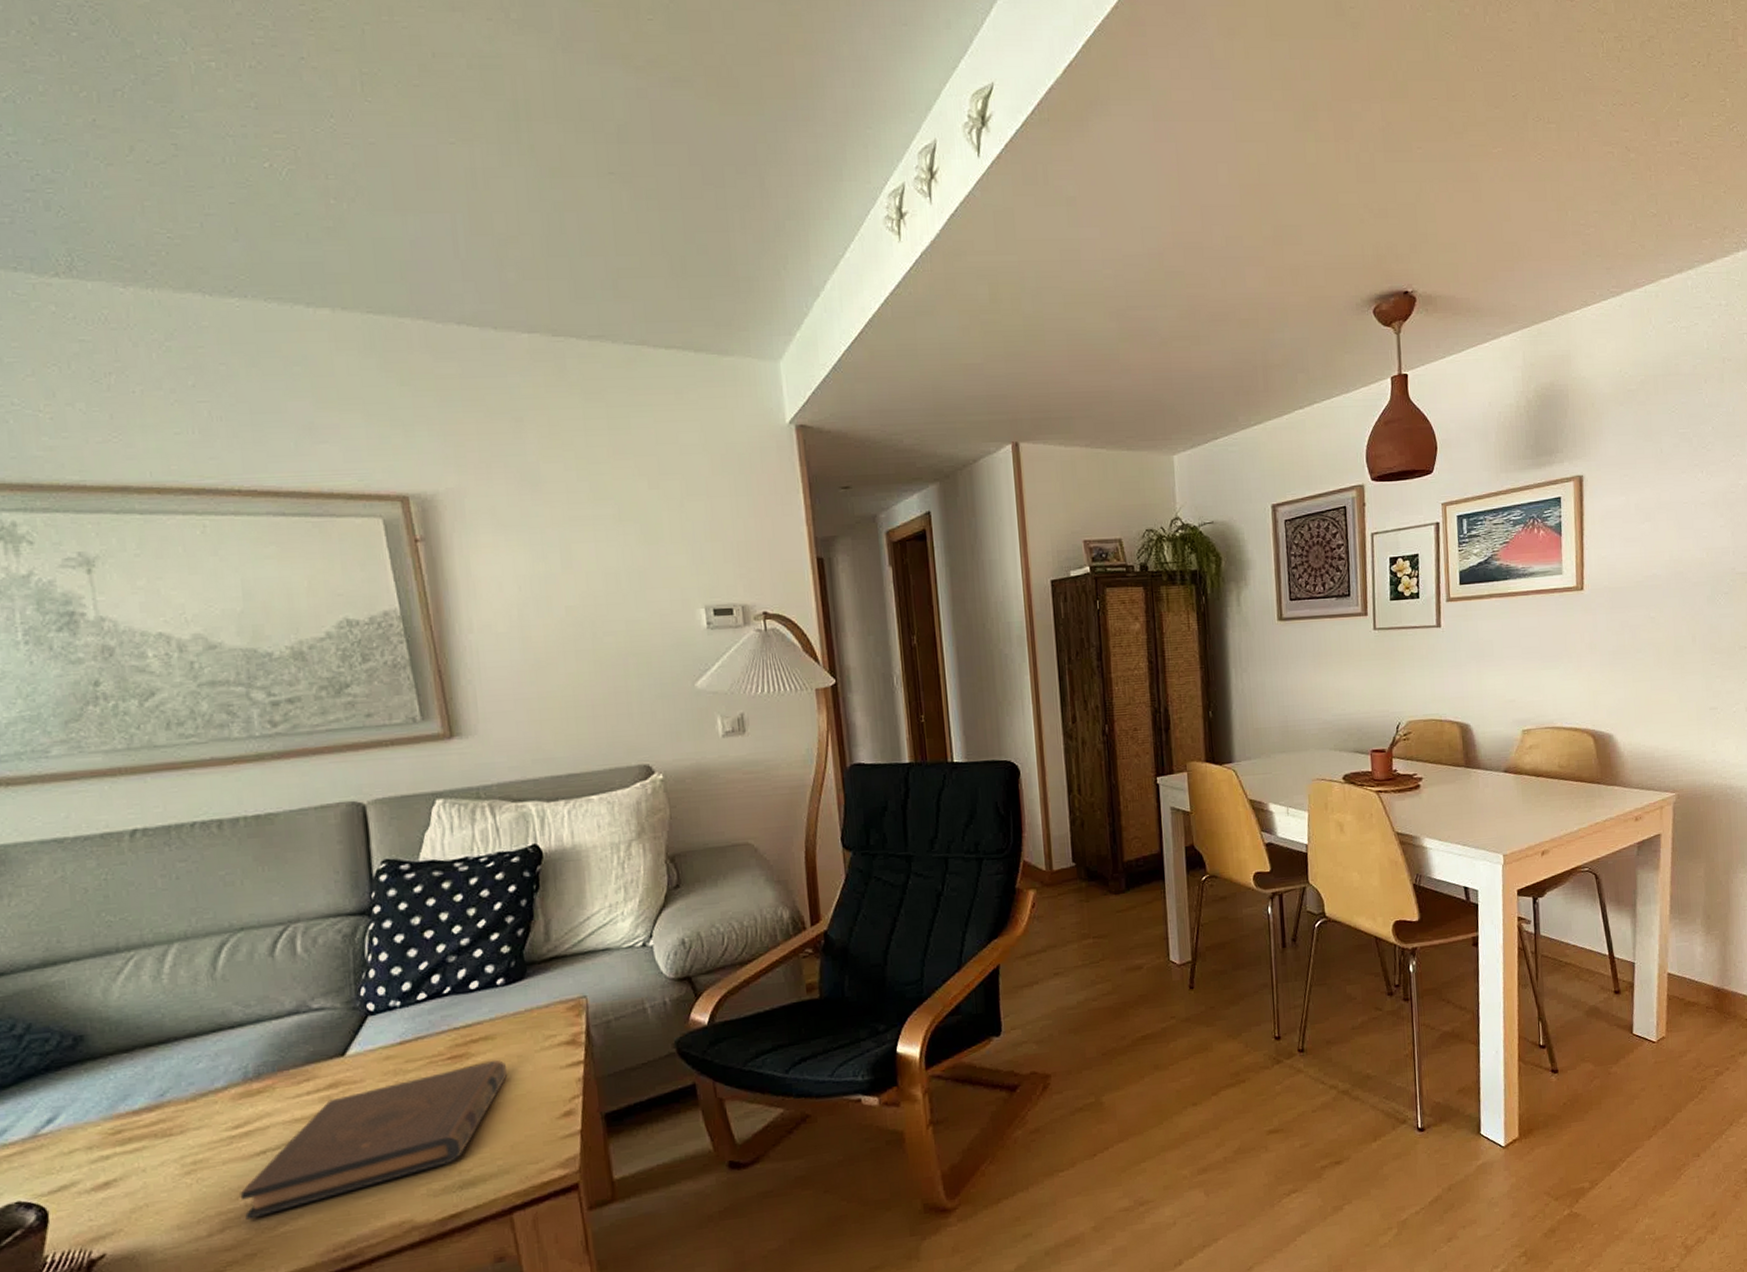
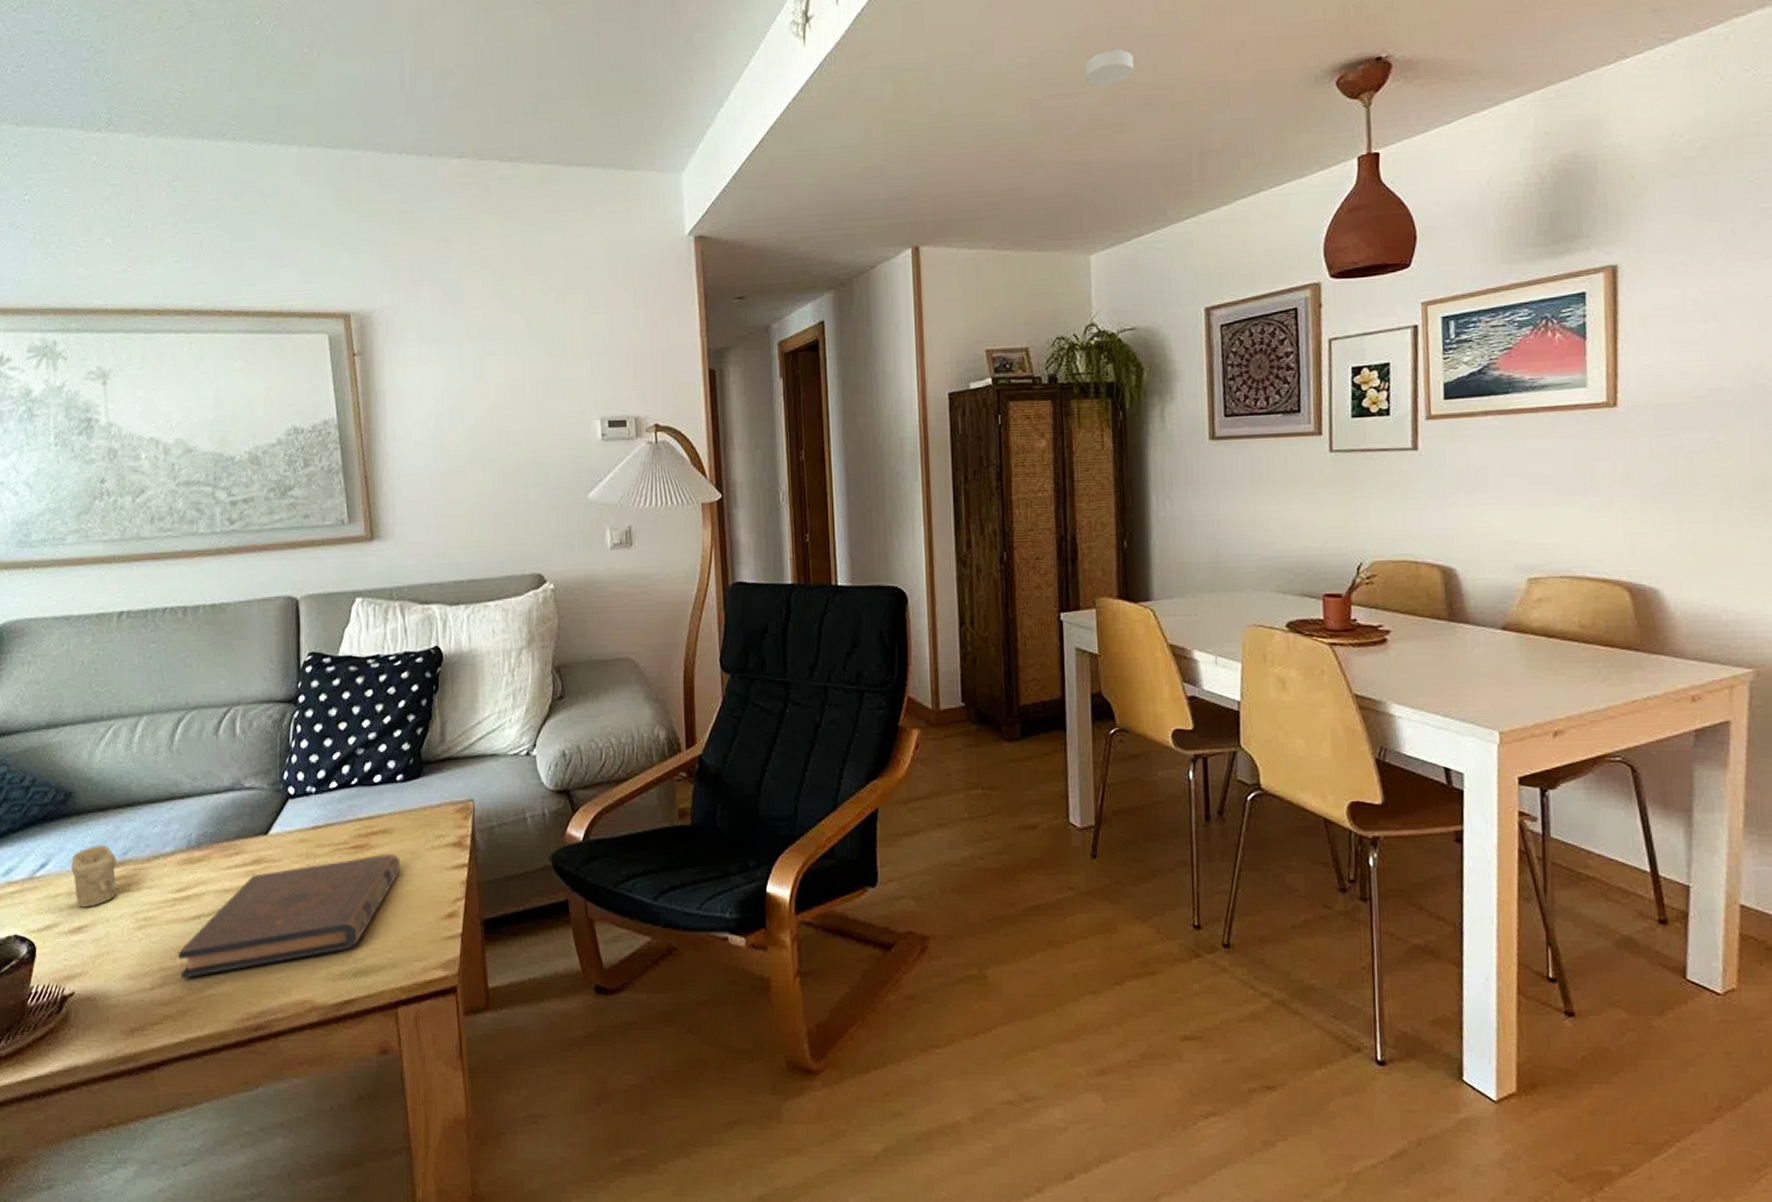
candle: none [88,1089,155,1161] -> present [70,845,117,907]
smoke detector: none [1164,267,1206,301] -> present [1085,48,1134,87]

